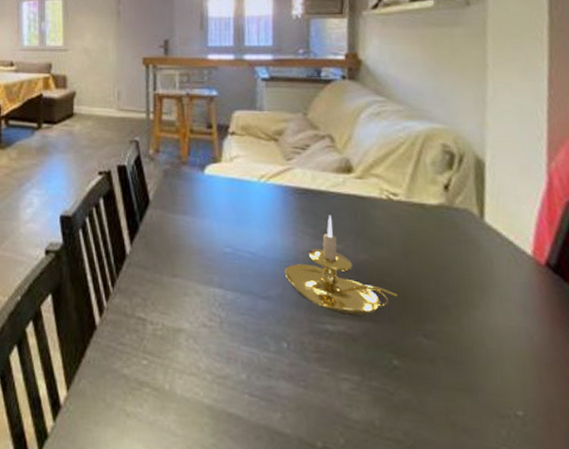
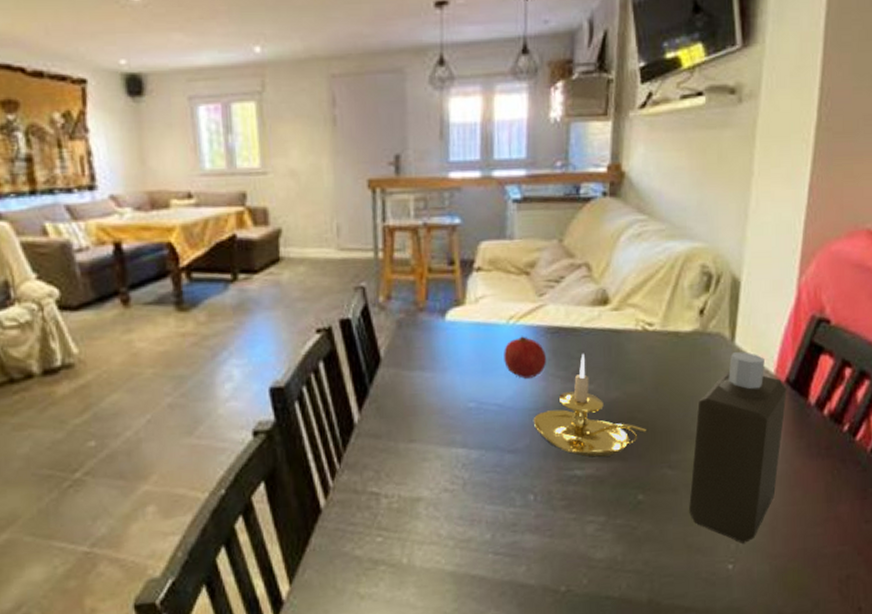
fruit: none [256,193,296,232] -> present [504,336,547,379]
bottle: none [449,229,549,432] -> present [689,352,787,543]

